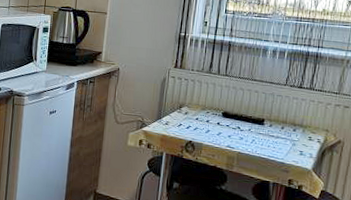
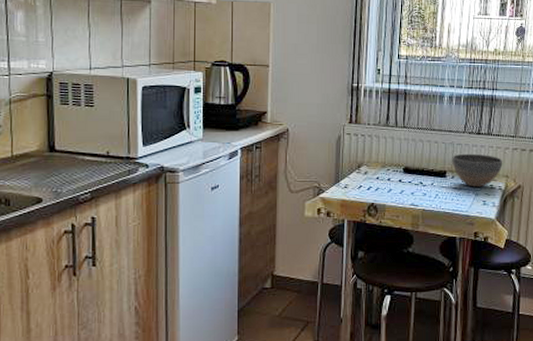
bowl: none [271,104,324,138] -> present [452,153,503,187]

